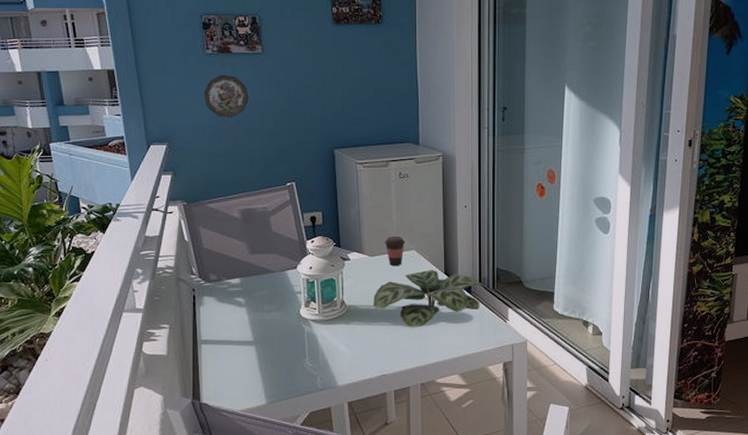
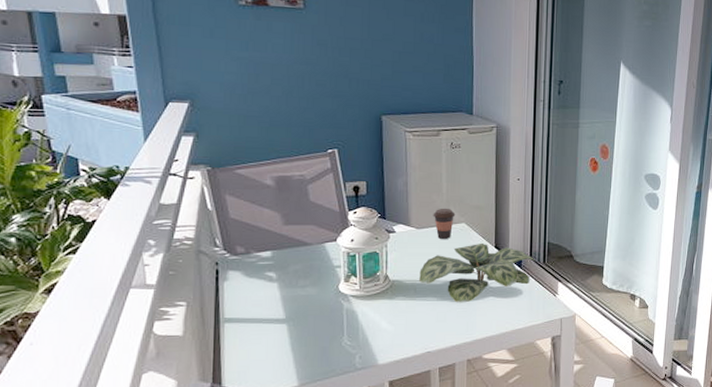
decorative plate: present [204,74,249,118] -> none [235,28,287,77]

